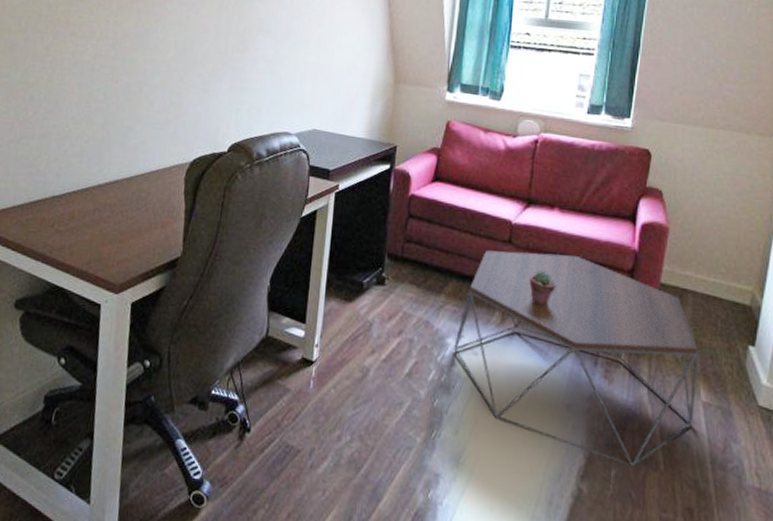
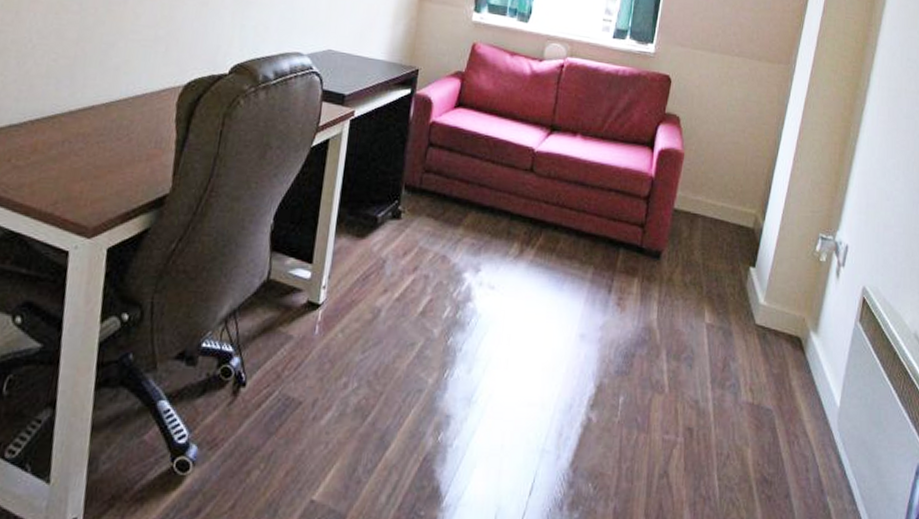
coffee table: present [454,250,698,466] -> none [470,179,705,391]
potted succulent: present [529,271,555,307] -> none [549,199,575,236]

